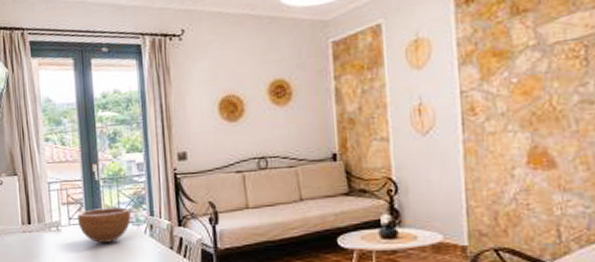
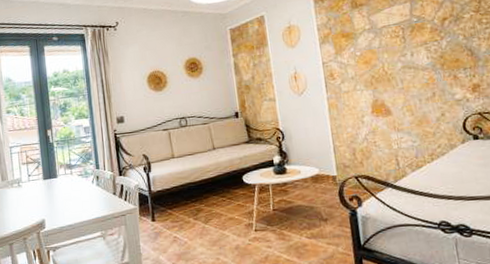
bowl: present [78,207,131,243] -> none [36,163,81,194]

